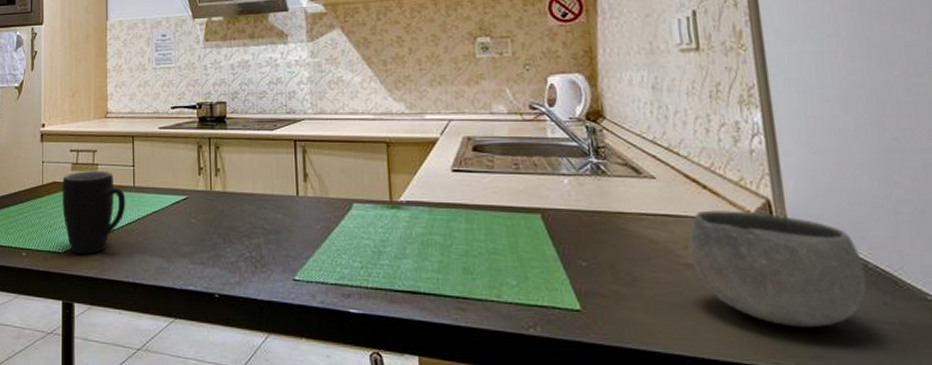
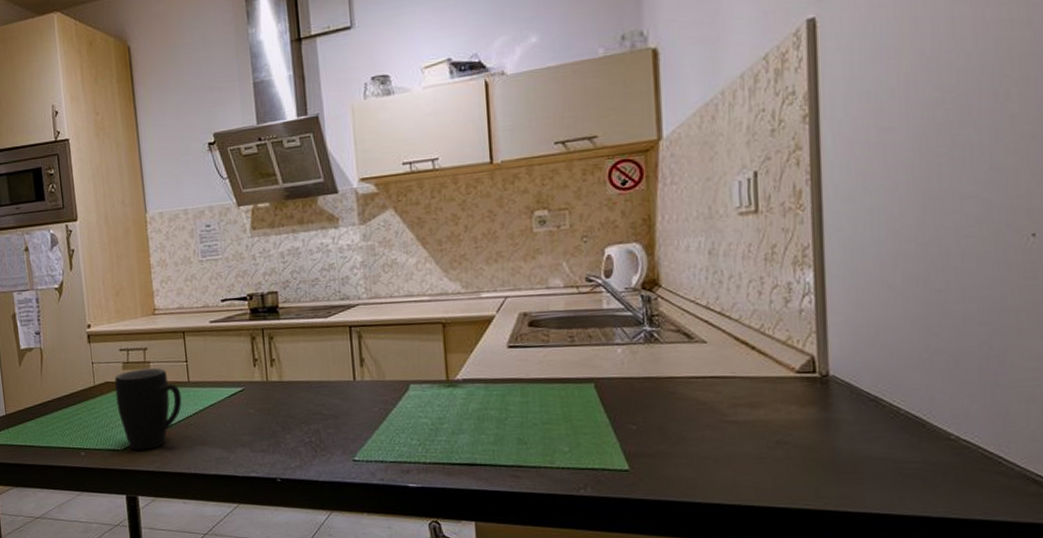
bowl: present [688,210,867,328] -> none [733,368,897,472]

